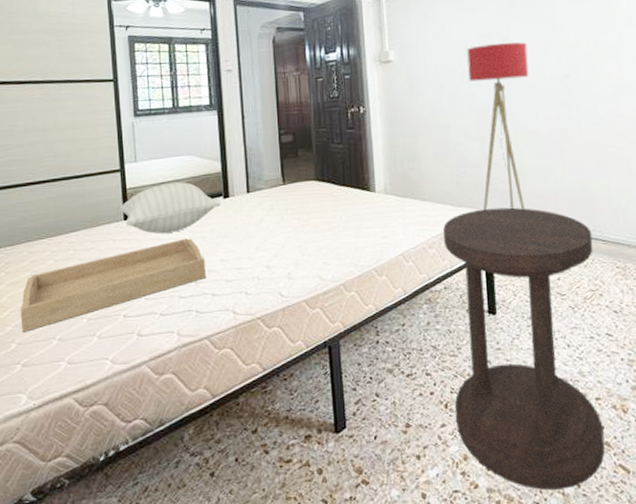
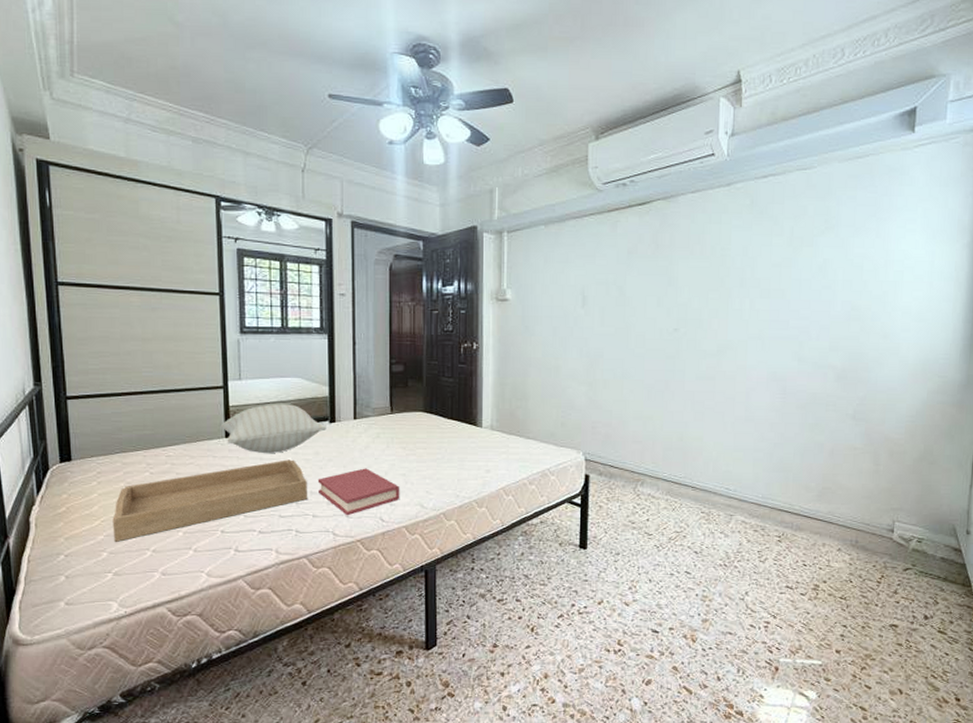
hardback book: none [215,242,298,293] -> present [317,468,400,516]
side table: present [443,207,605,490] -> none [540,450,683,706]
floor lamp: present [467,42,529,210] -> none [582,292,642,453]

